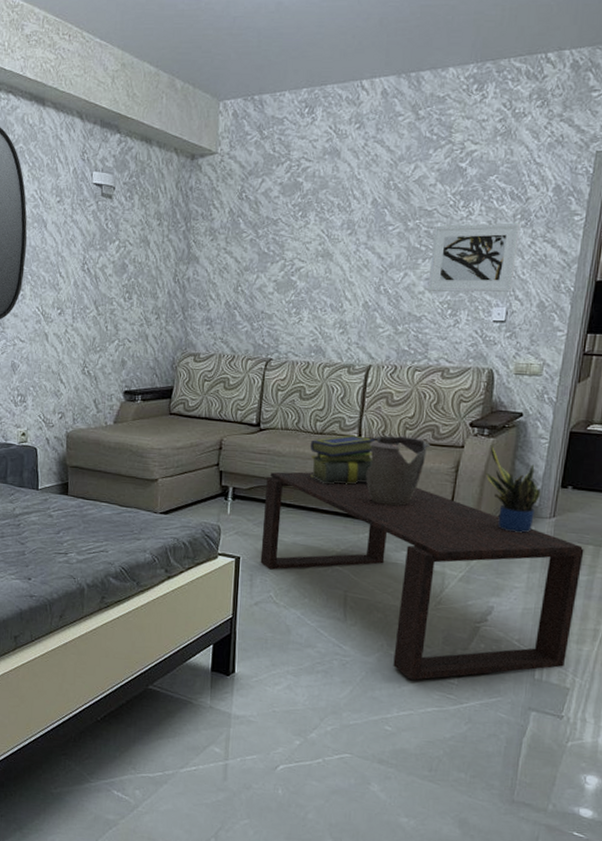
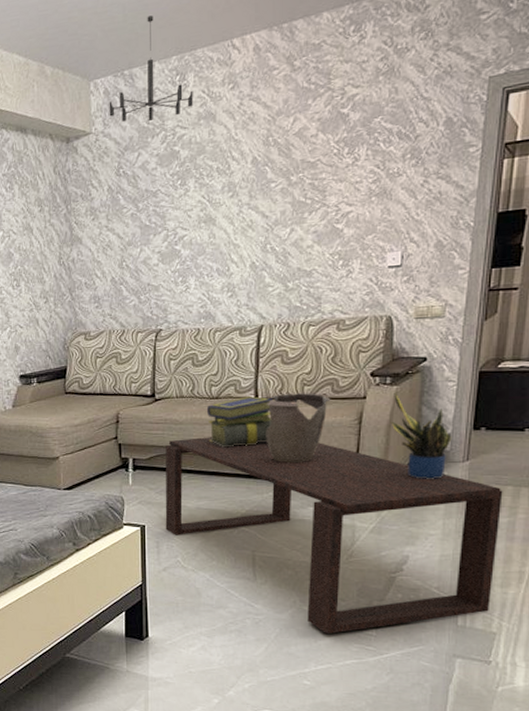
chandelier: none [236,45,321,150] -> present [109,15,193,122]
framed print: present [427,222,521,293] -> none [316,162,412,244]

